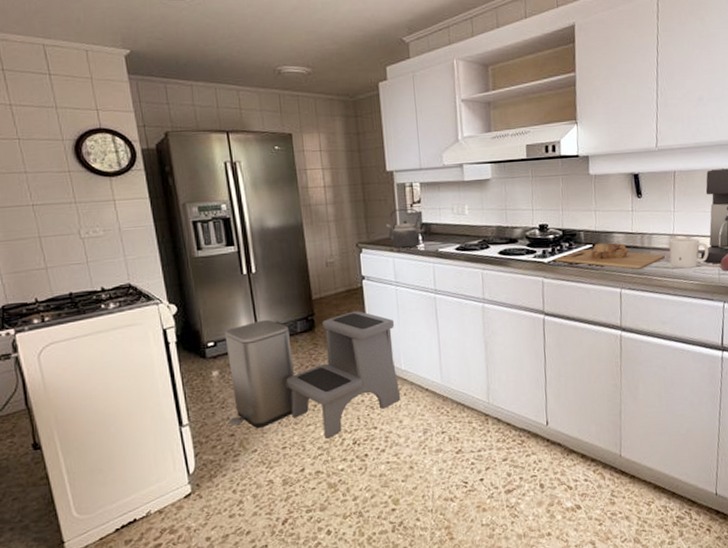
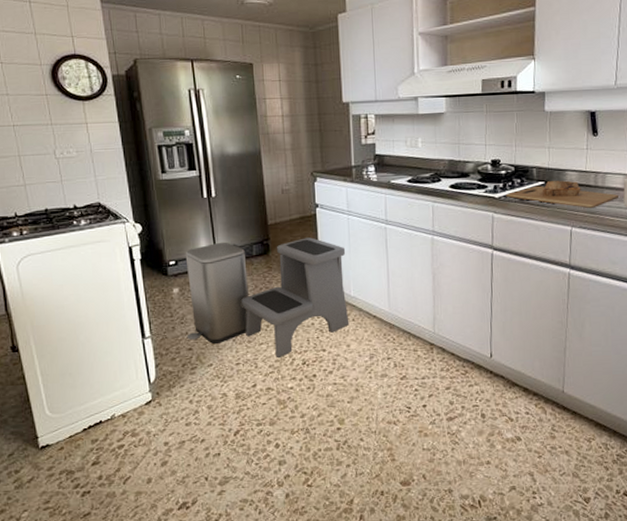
kettle: present [385,208,421,249] -> none [340,139,374,179]

